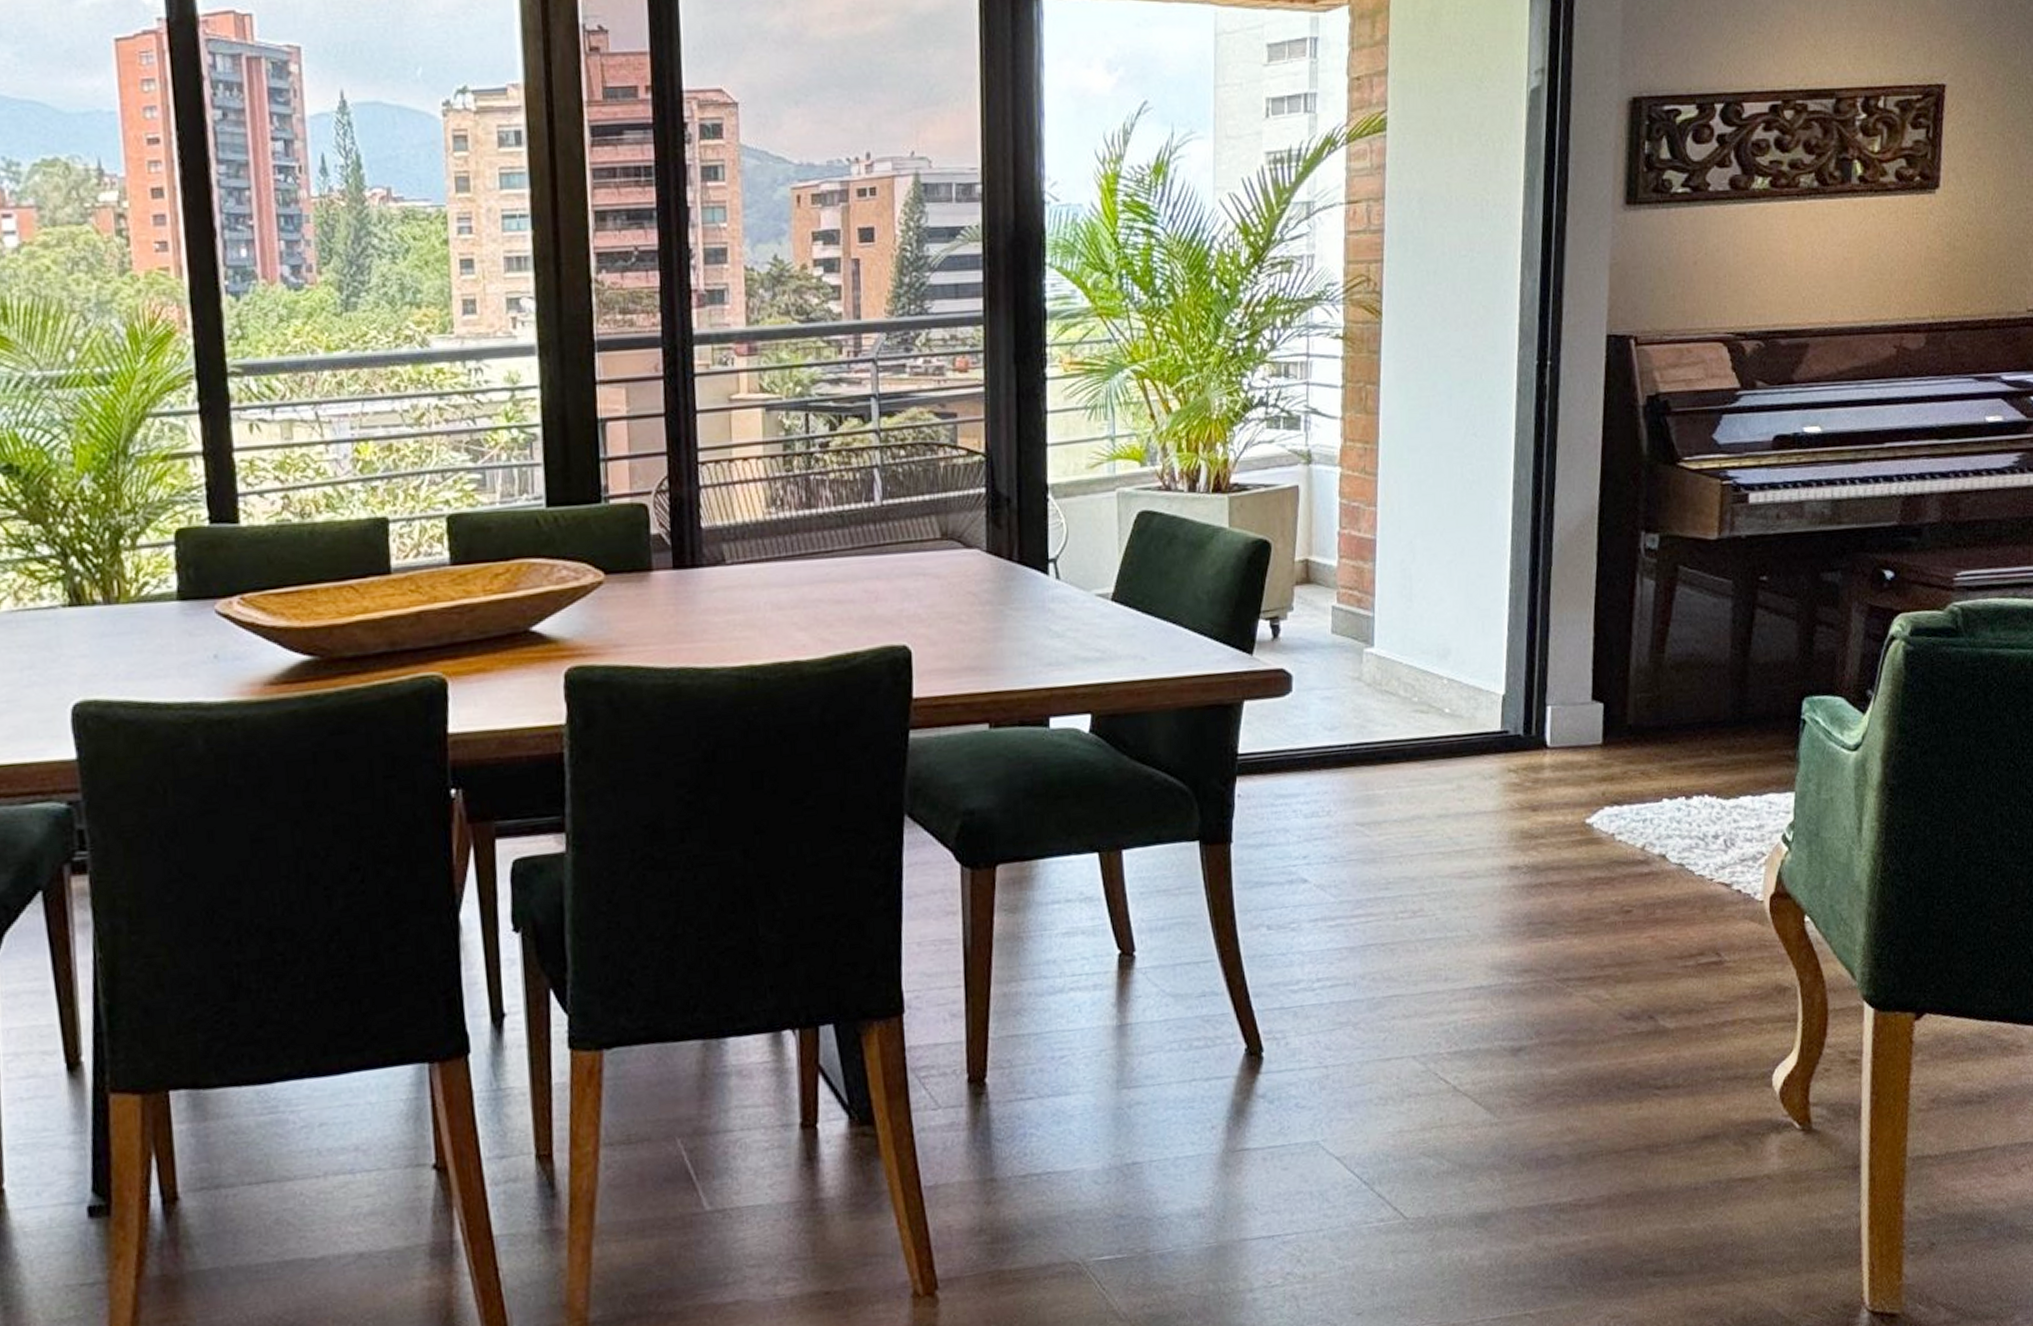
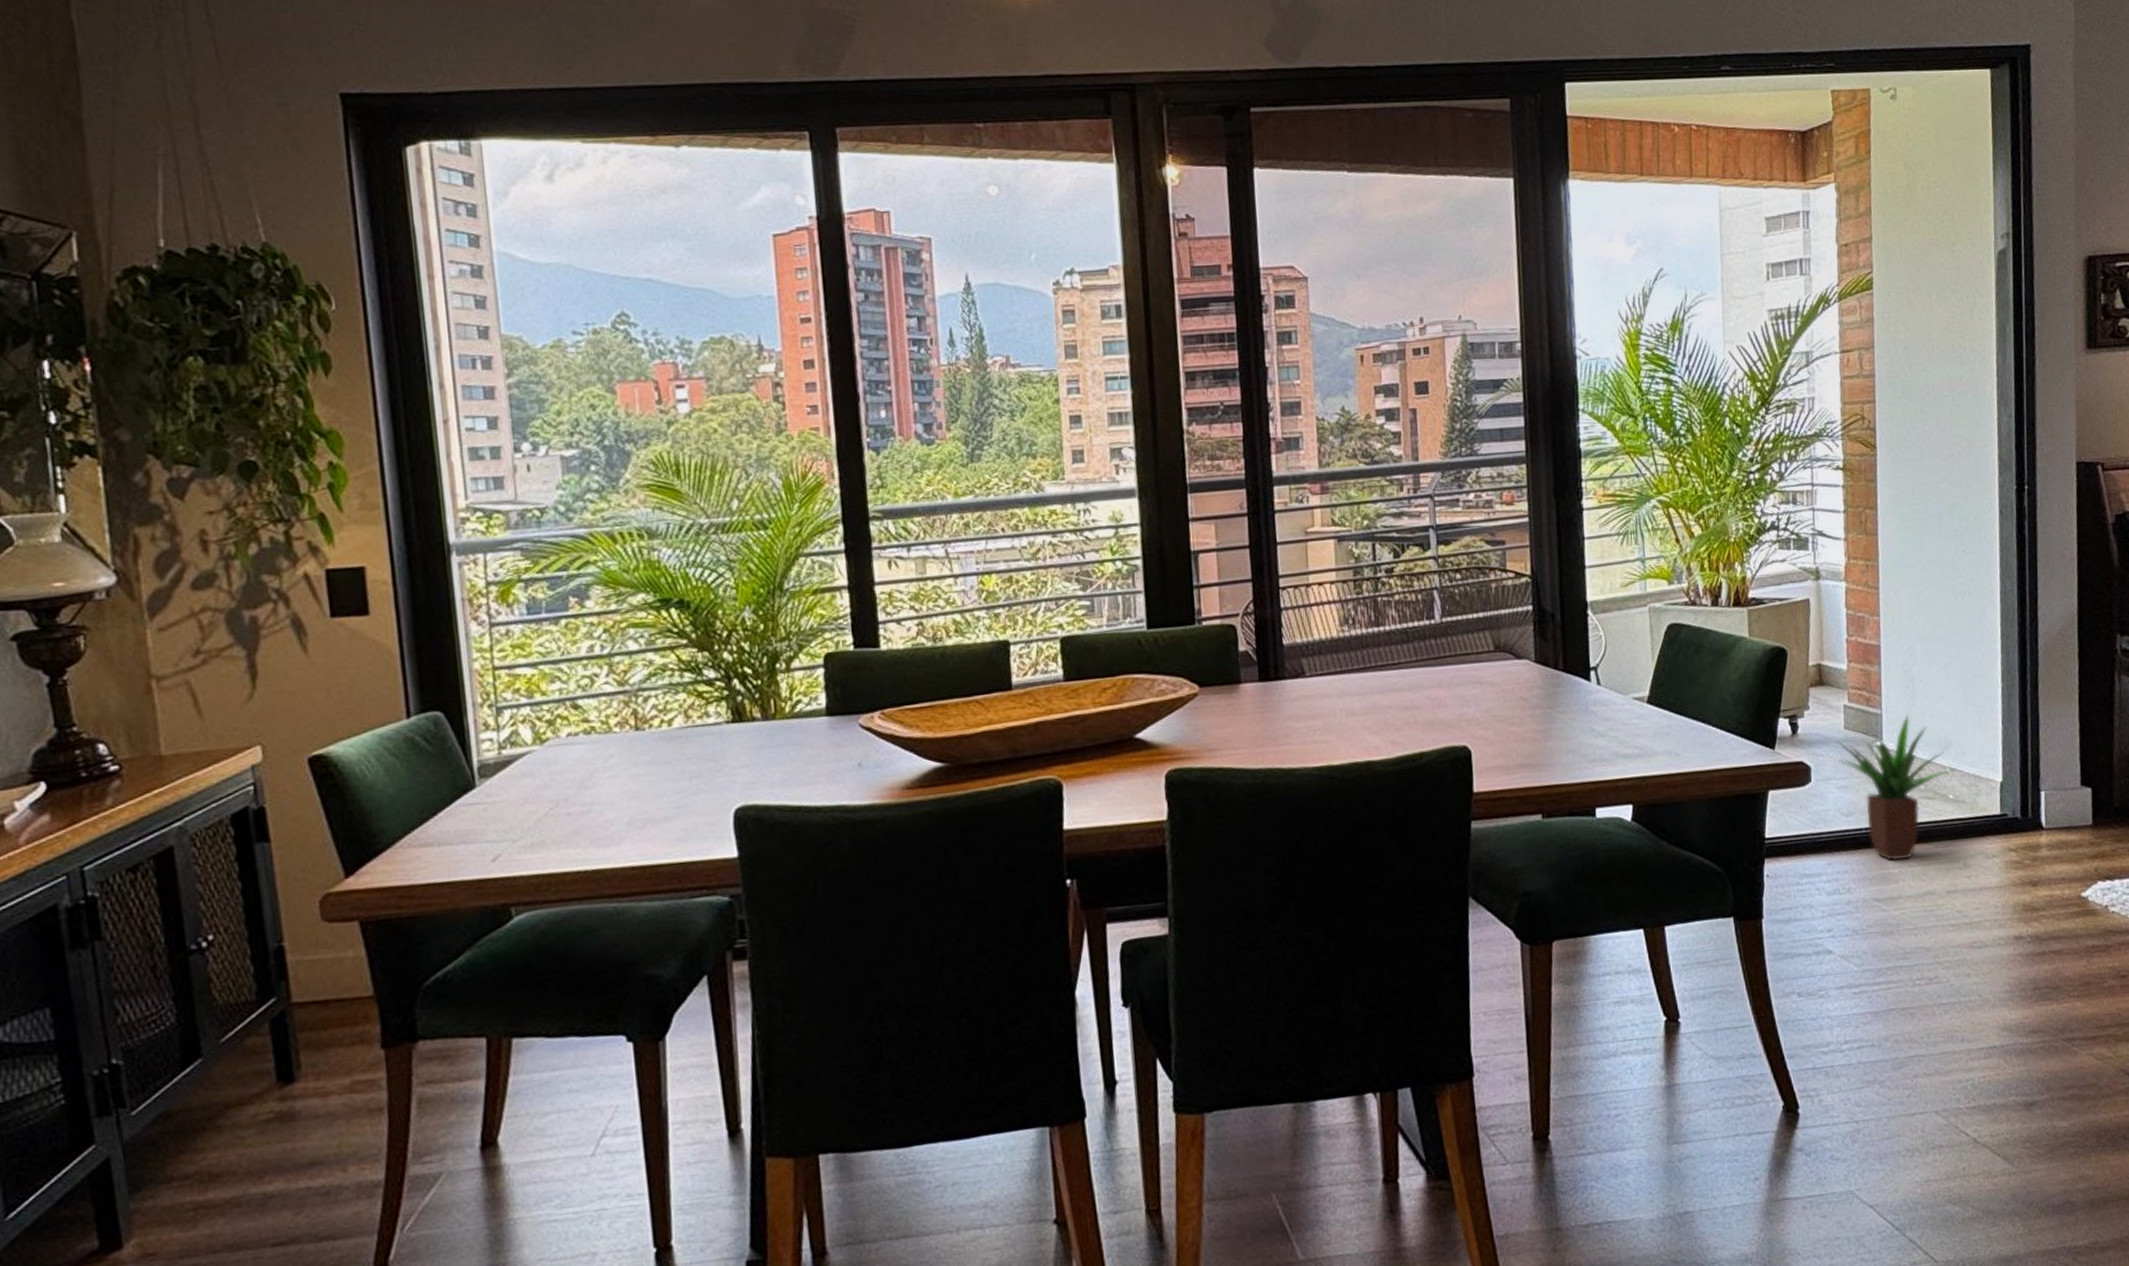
potted plant: none [1323,618,1452,781] -> present [1837,715,1955,861]

